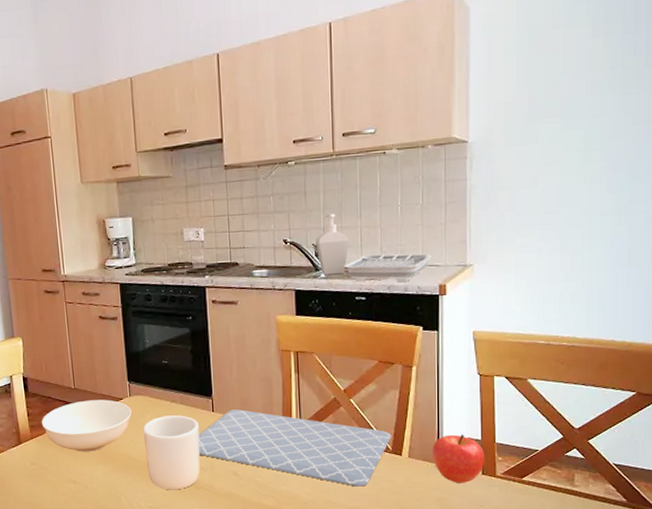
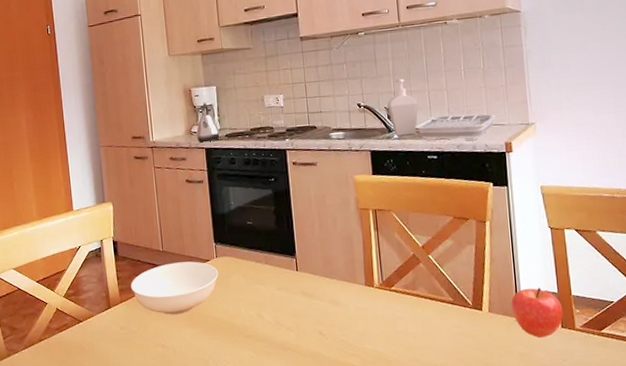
kettle: none [109,235,136,278] -> present [195,103,221,143]
mug: present [142,415,201,490] -> none [229,275,287,352]
placemat: present [198,409,391,487] -> none [283,268,471,344]

